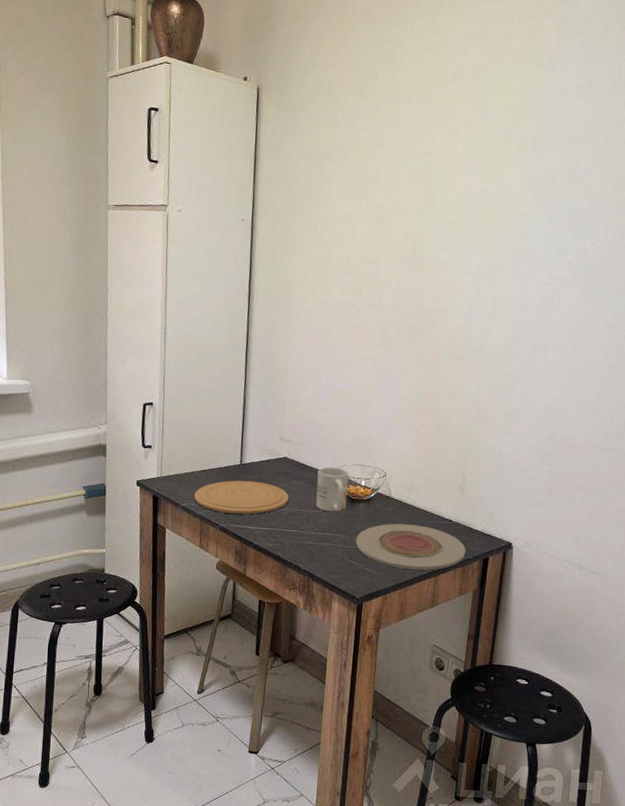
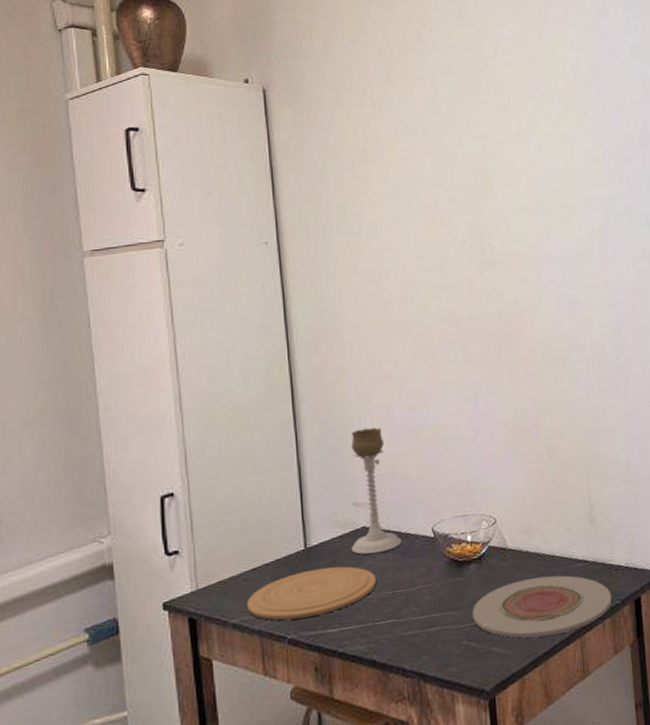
candle holder: none [274,382,312,480] -> present [351,427,402,555]
mug: present [315,467,349,512] -> none [409,524,453,586]

